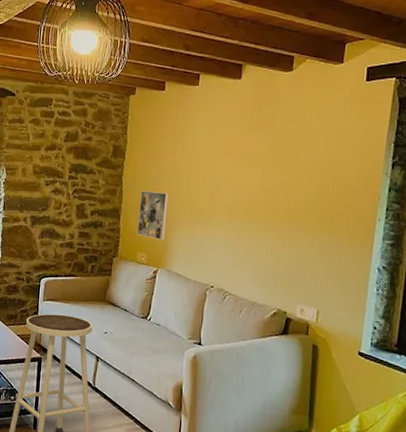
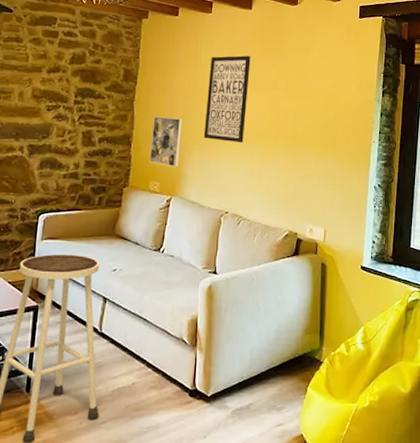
wall art: none [189,128,239,219] -> present [203,55,251,144]

